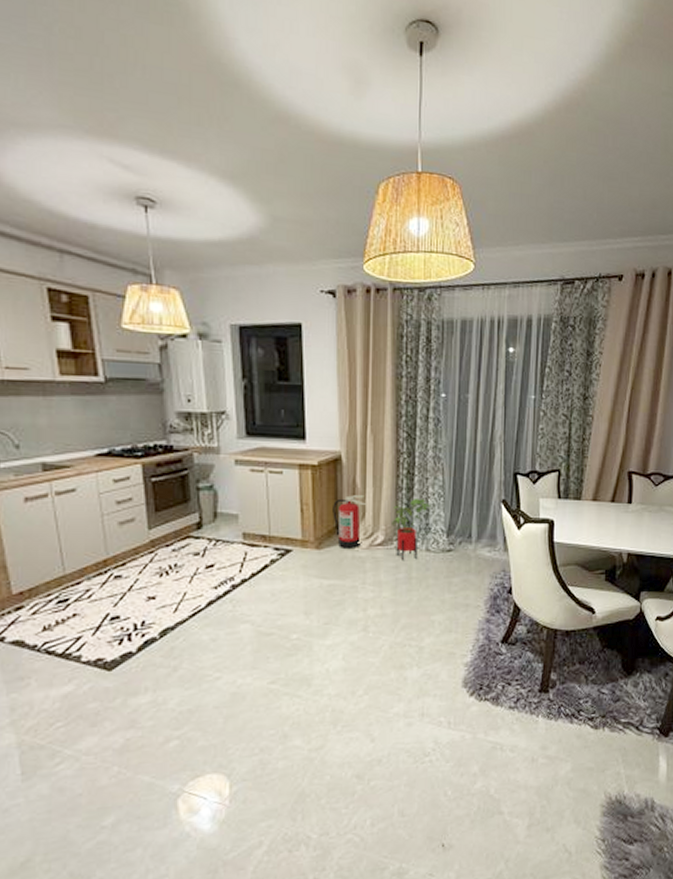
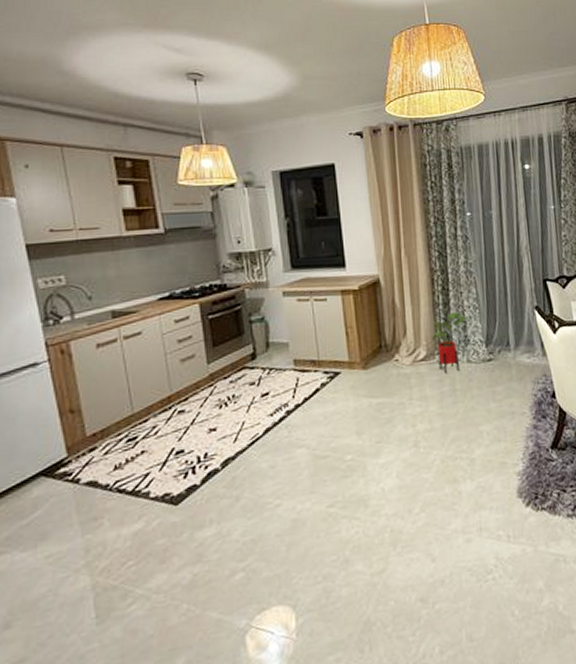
fire extinguisher: present [333,495,366,550] -> none [375,314,406,368]

